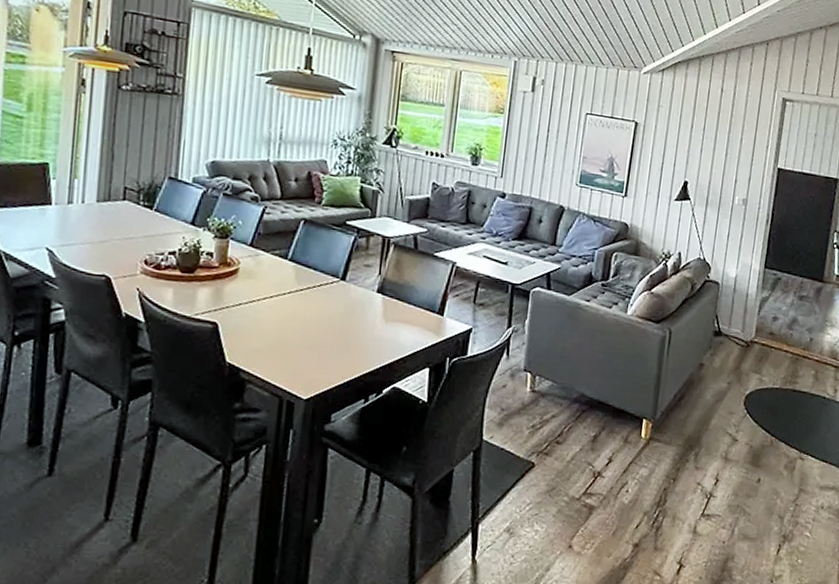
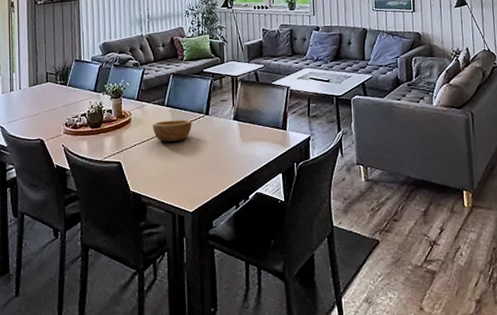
bowl: none [266,278,322,308] -> present [152,119,192,142]

